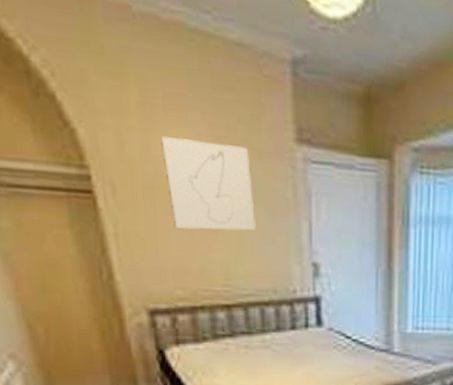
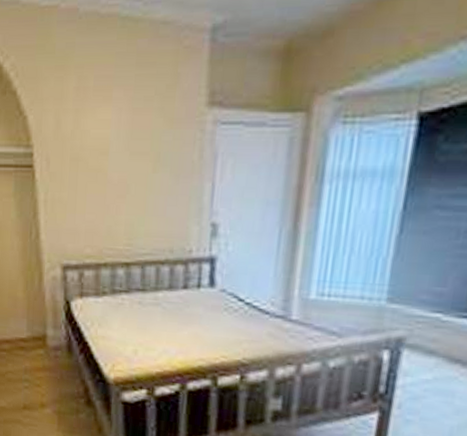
wall art: present [161,137,256,231] -> none [88,114,162,194]

